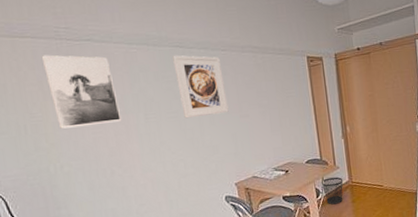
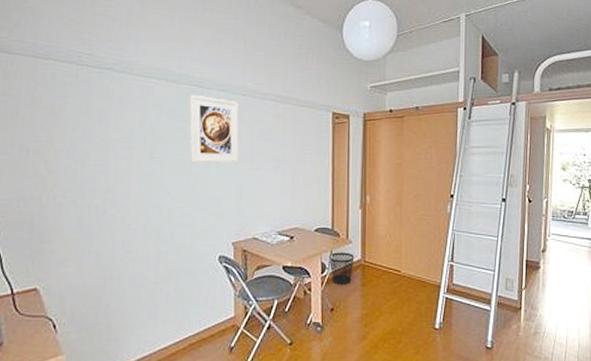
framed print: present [41,55,122,129] -> none [59,79,126,158]

